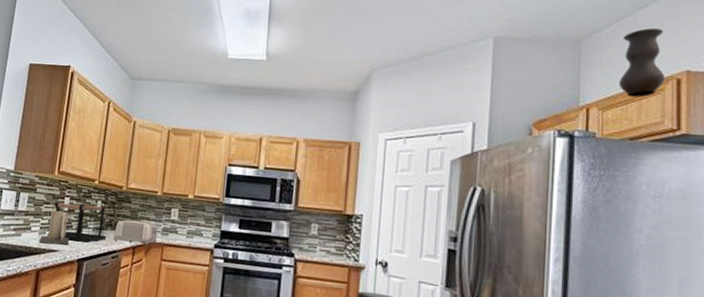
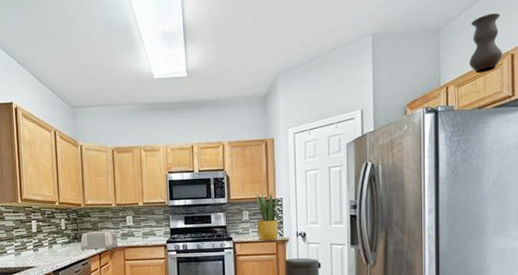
paper towel roll: present [39,210,69,245] -> none [16,232,43,263]
dish rack: present [46,201,109,243] -> none [21,224,75,257]
planter: none [326,204,358,266] -> present [255,191,280,241]

